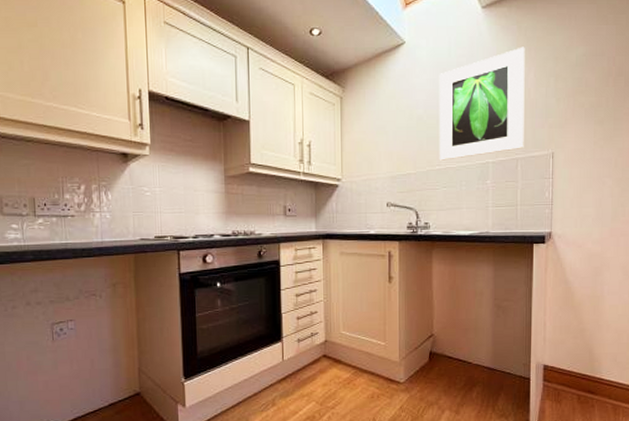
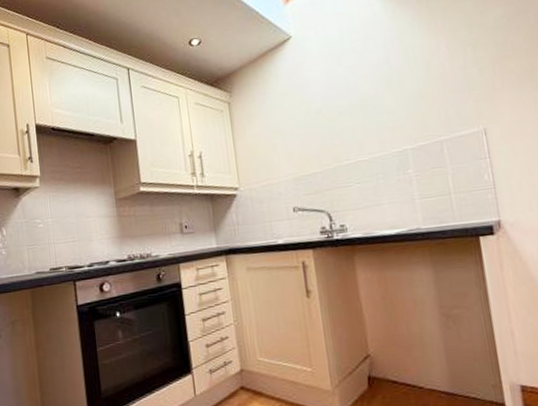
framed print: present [439,46,525,161] -> none [334,19,447,155]

